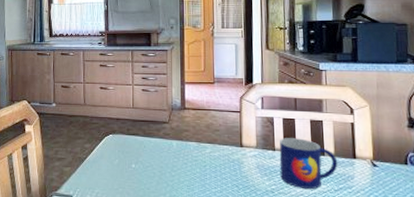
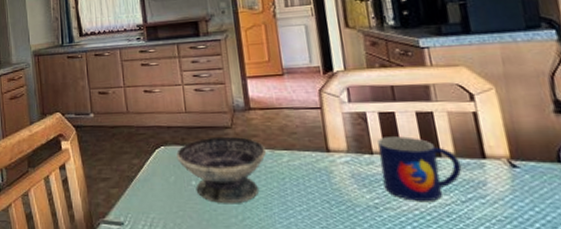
bowl: none [122,129,194,185] -> present [176,136,267,204]

